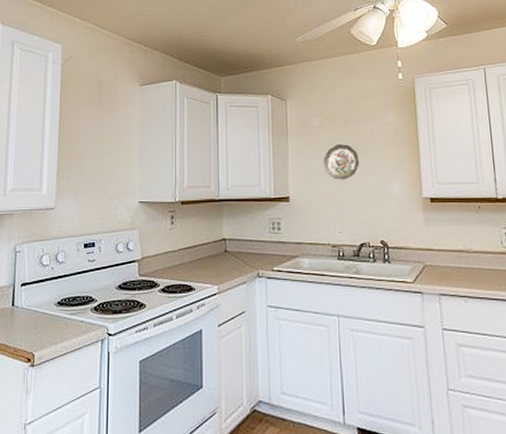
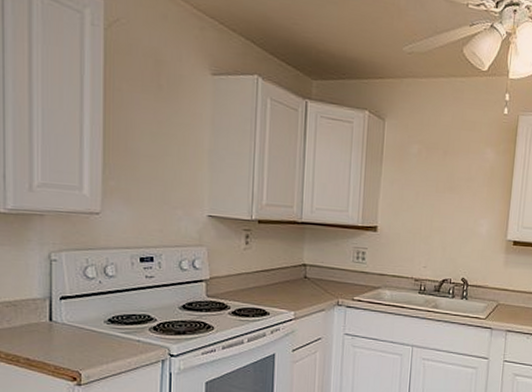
decorative plate: present [324,144,360,180] -> none [416,176,453,215]

